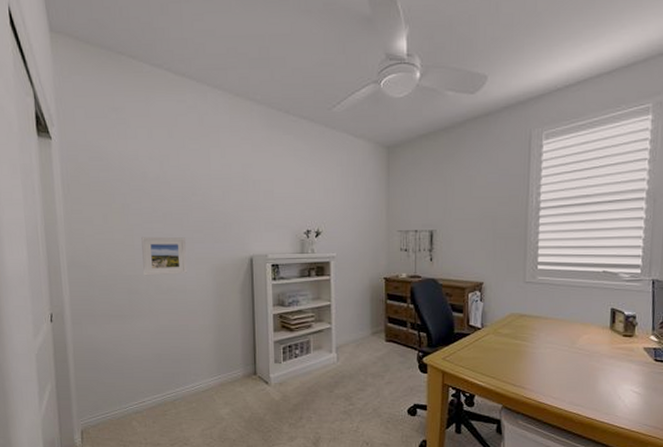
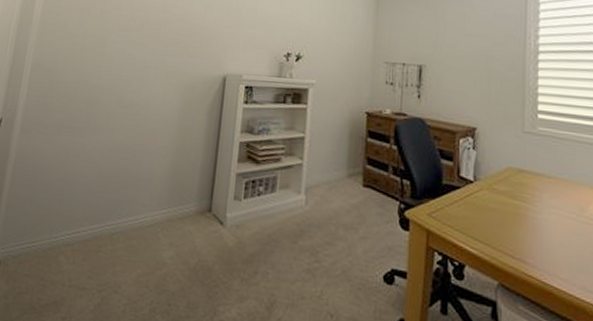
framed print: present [141,236,187,276] -> none [108,44,160,88]

